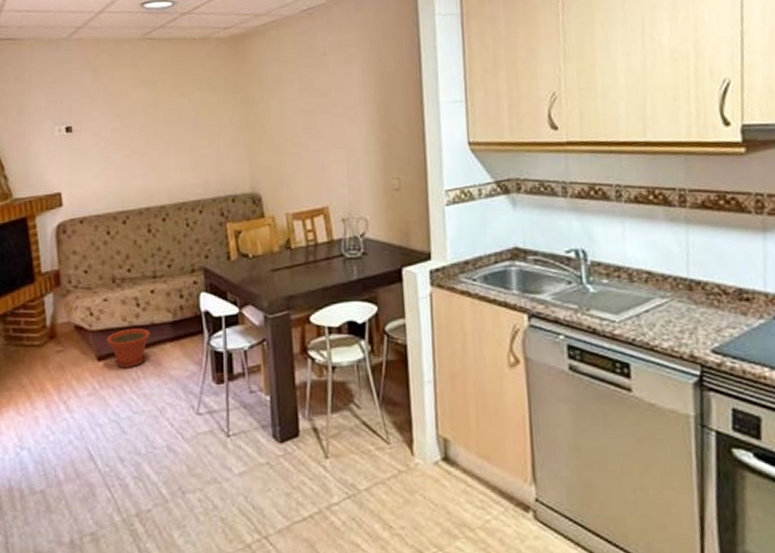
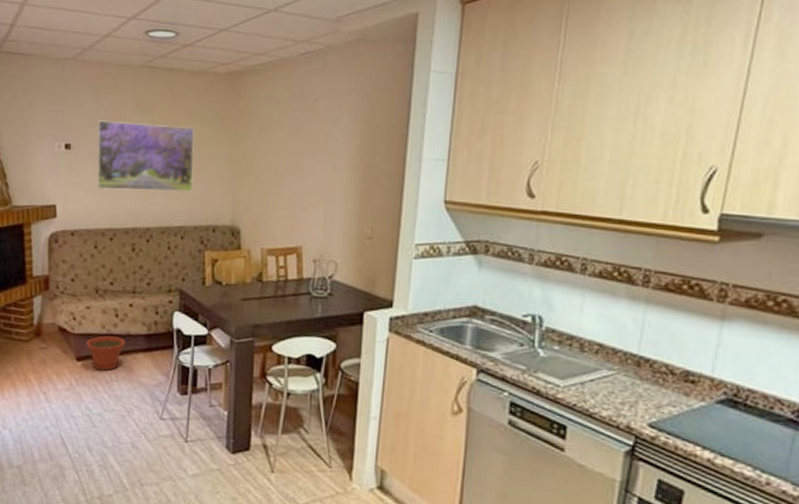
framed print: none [98,95,207,172] -> present [96,120,195,193]

